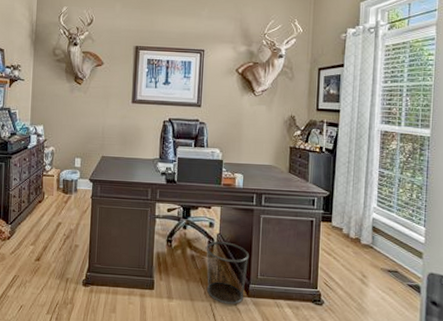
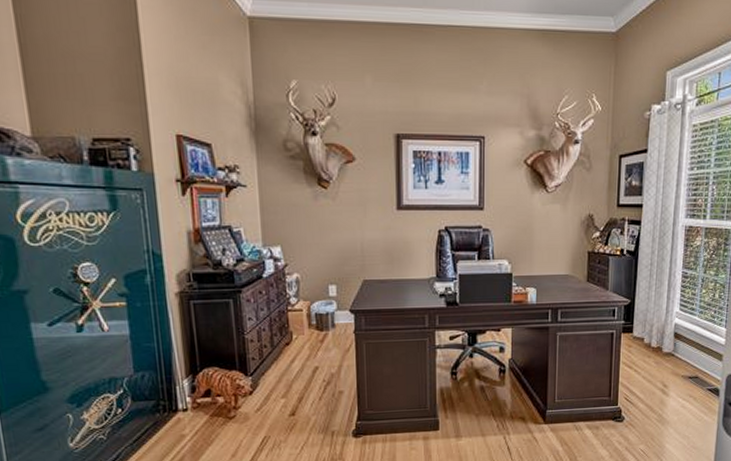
waste bin: present [206,241,250,305] -> none [497,367,546,435]

